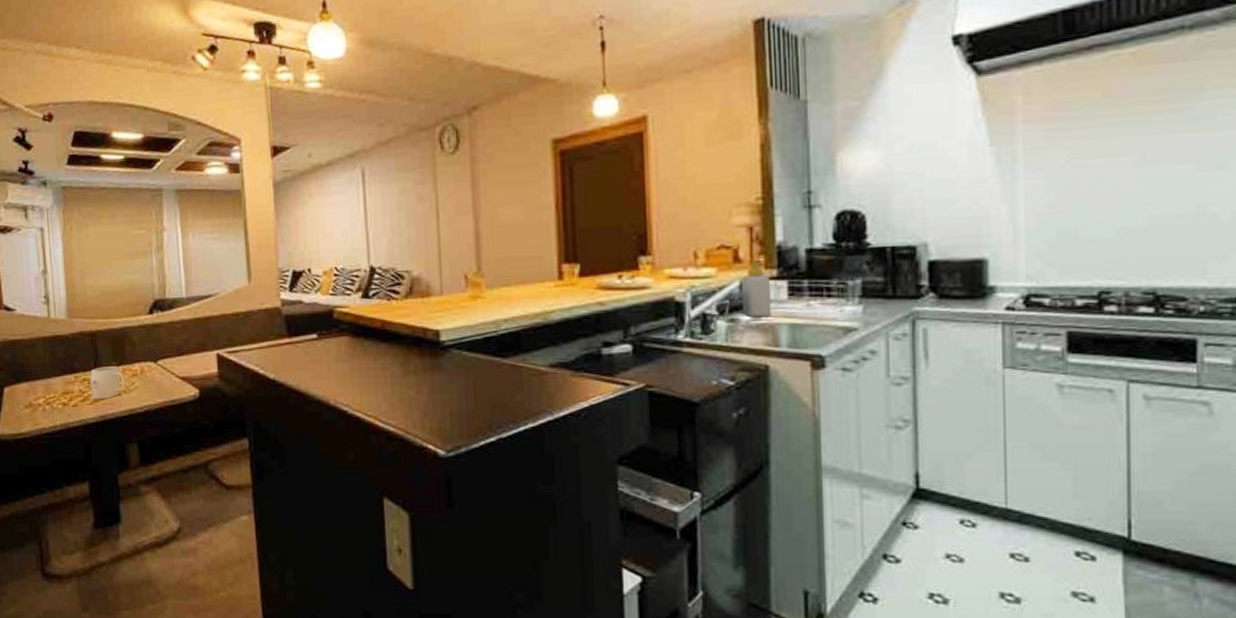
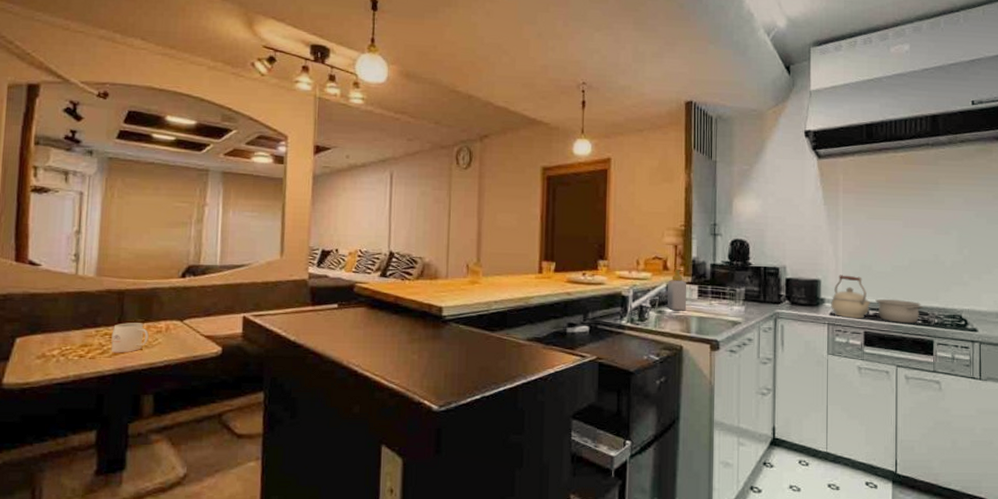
kettle: none [1007,248,1078,313] -> present [831,275,871,318]
cooking pot: none [1086,279,1177,315] -> present [875,298,923,323]

